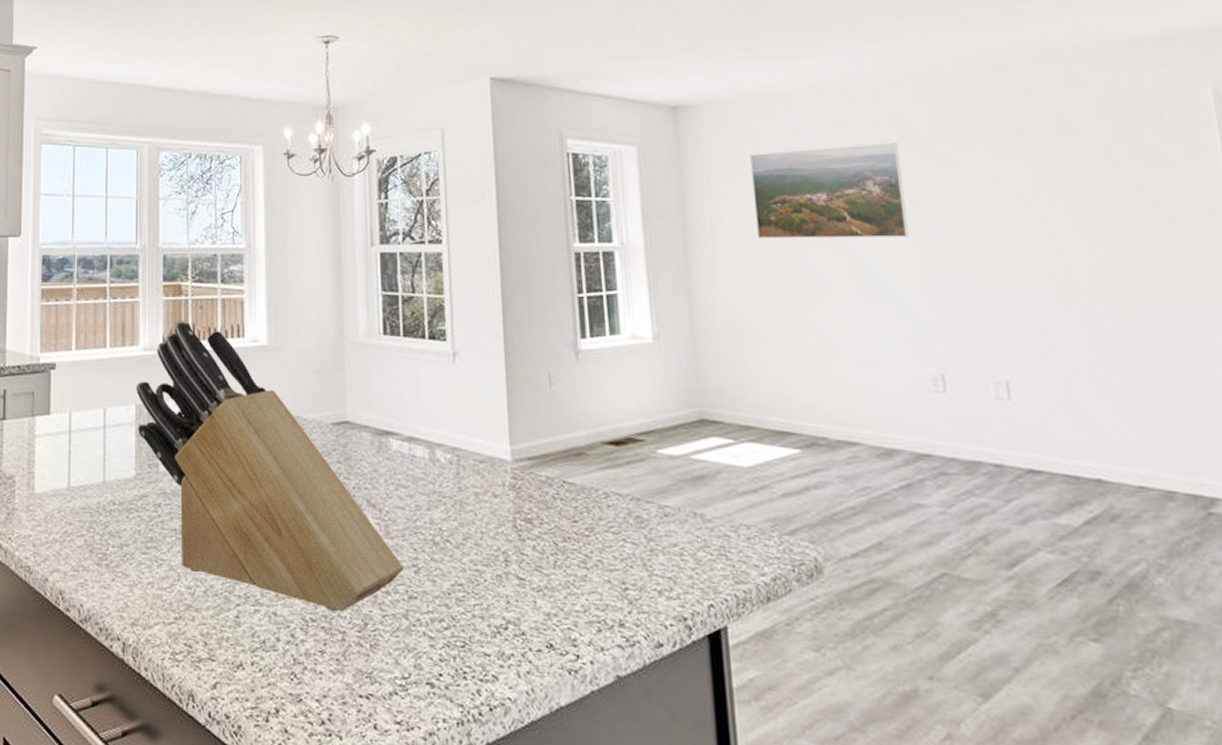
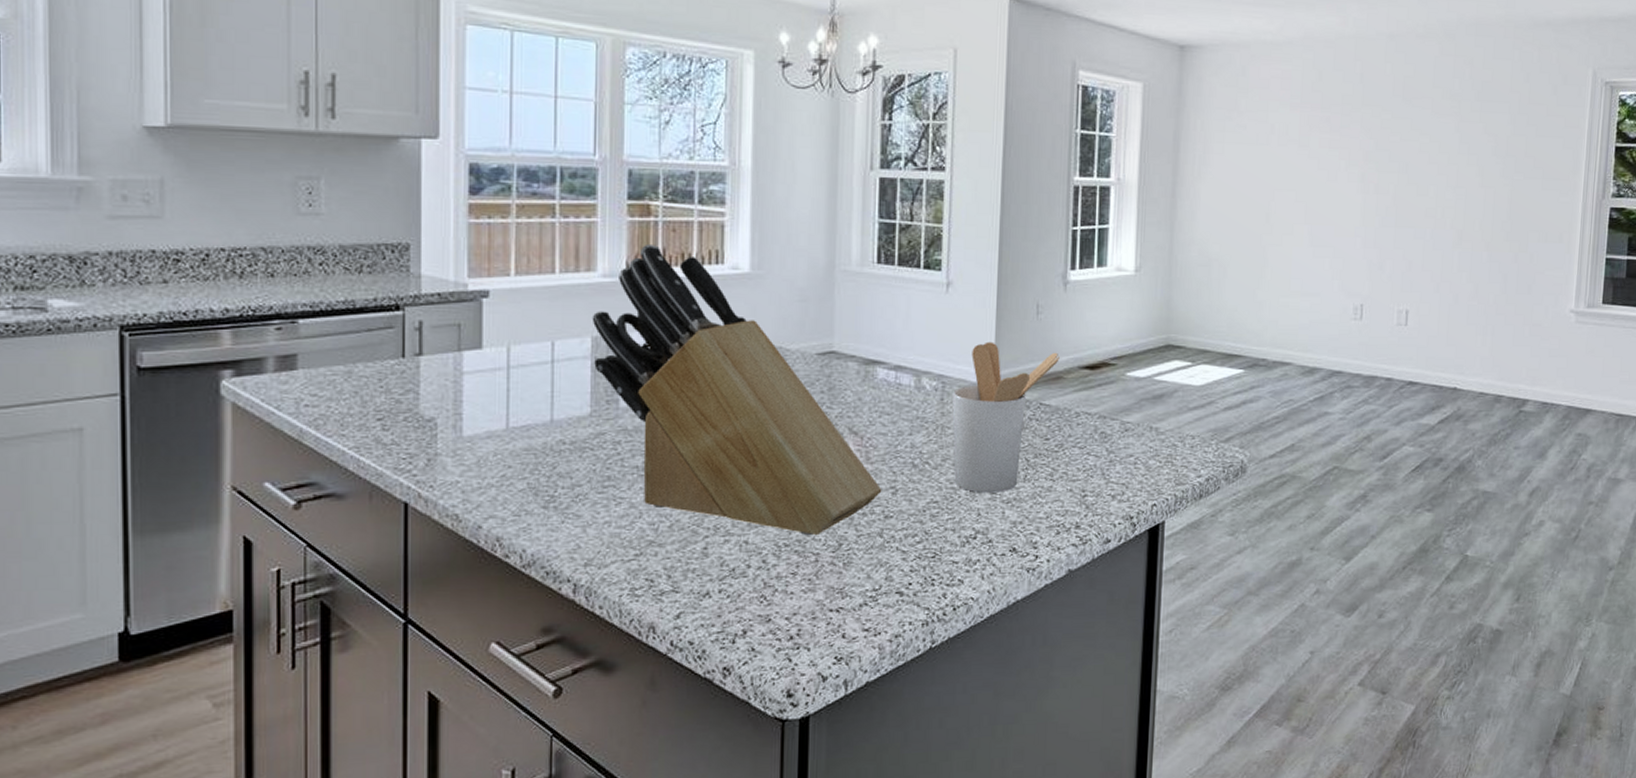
utensil holder: none [468,413,580,579] -> present [952,341,1060,493]
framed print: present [750,143,909,238] -> none [1236,97,1362,184]

